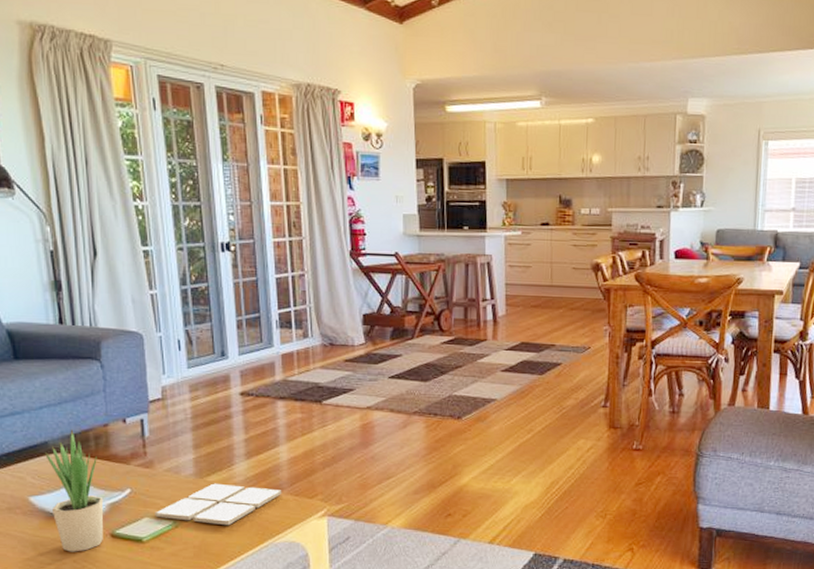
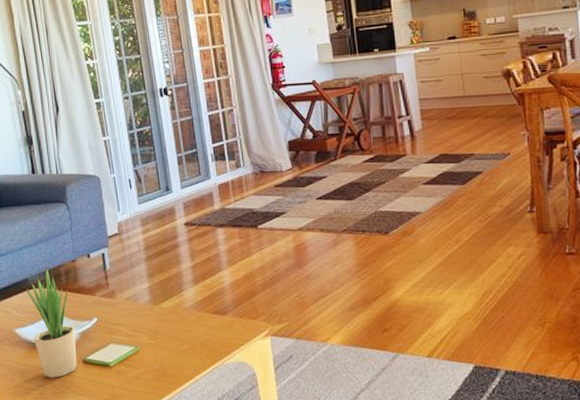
drink coaster: present [155,483,282,526] -> none [118,309,228,349]

